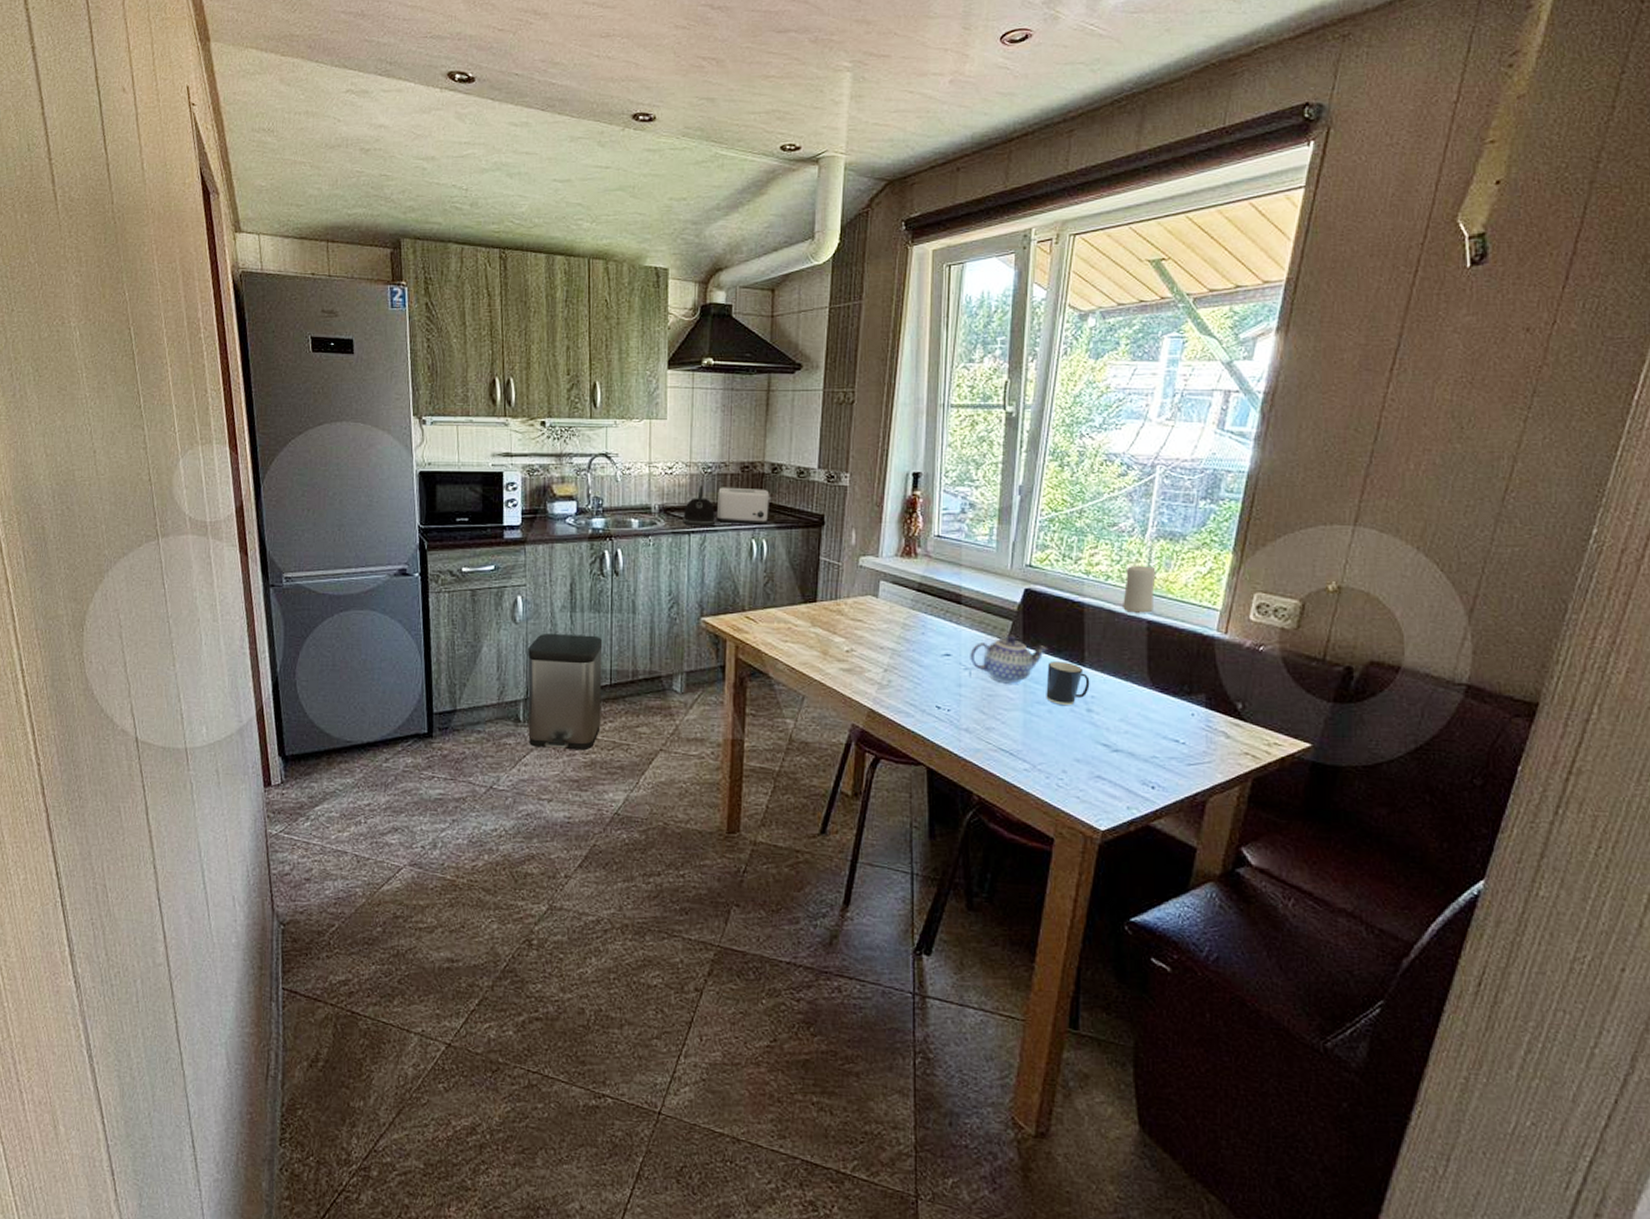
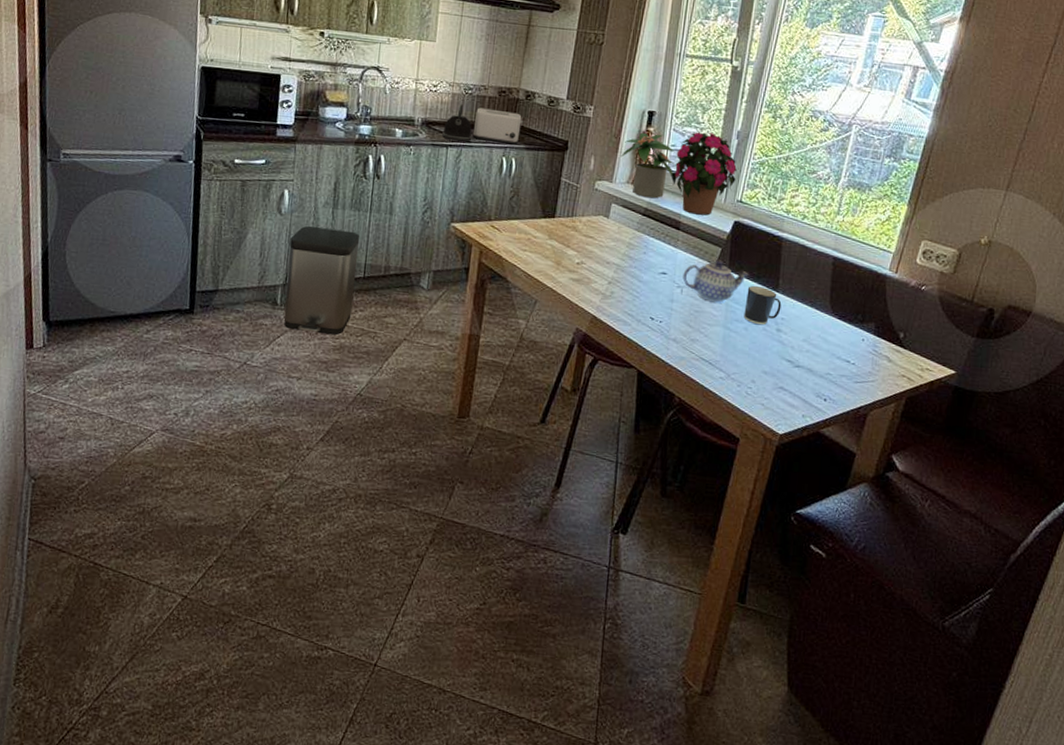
potted plant: none [886,497,950,571] -> present [621,132,676,199]
potted flower: none [945,488,1022,585] -> present [671,130,737,216]
candle: present [1123,565,1156,613] -> none [814,208,845,251]

